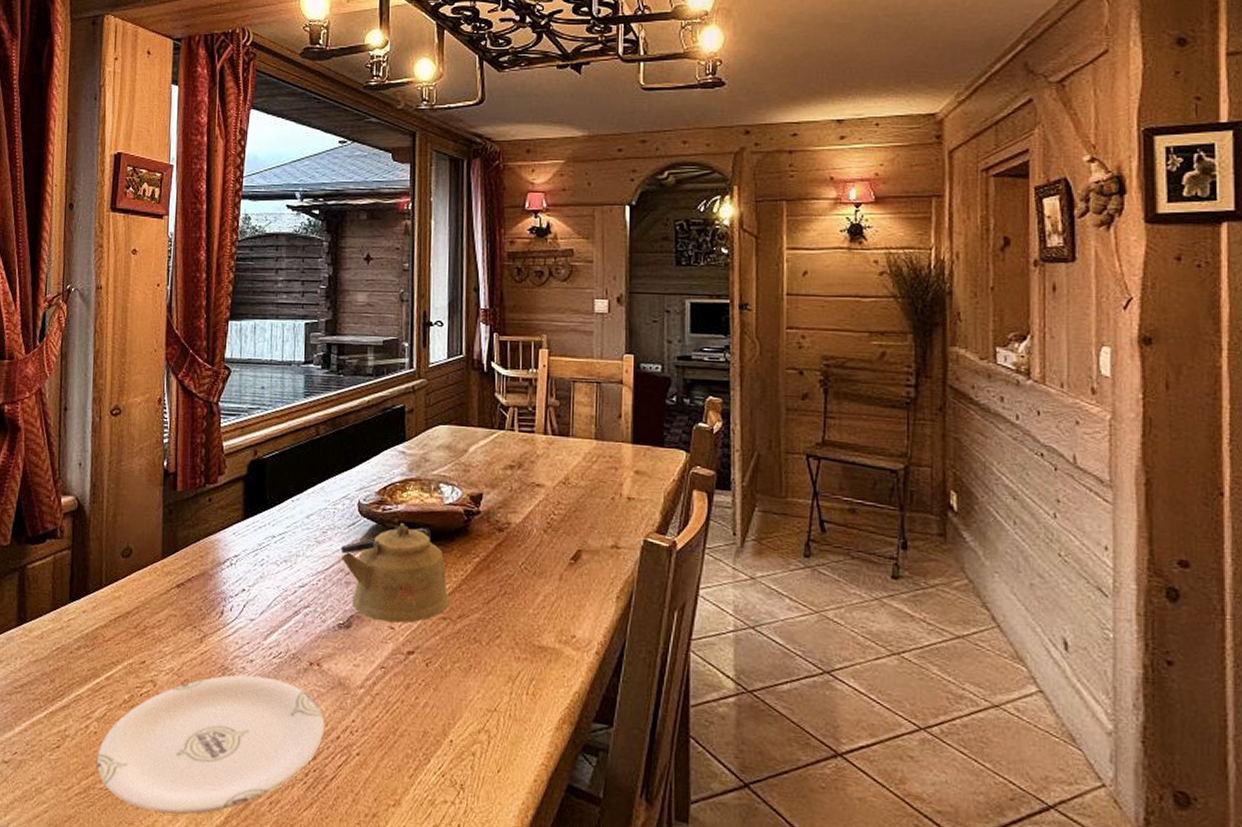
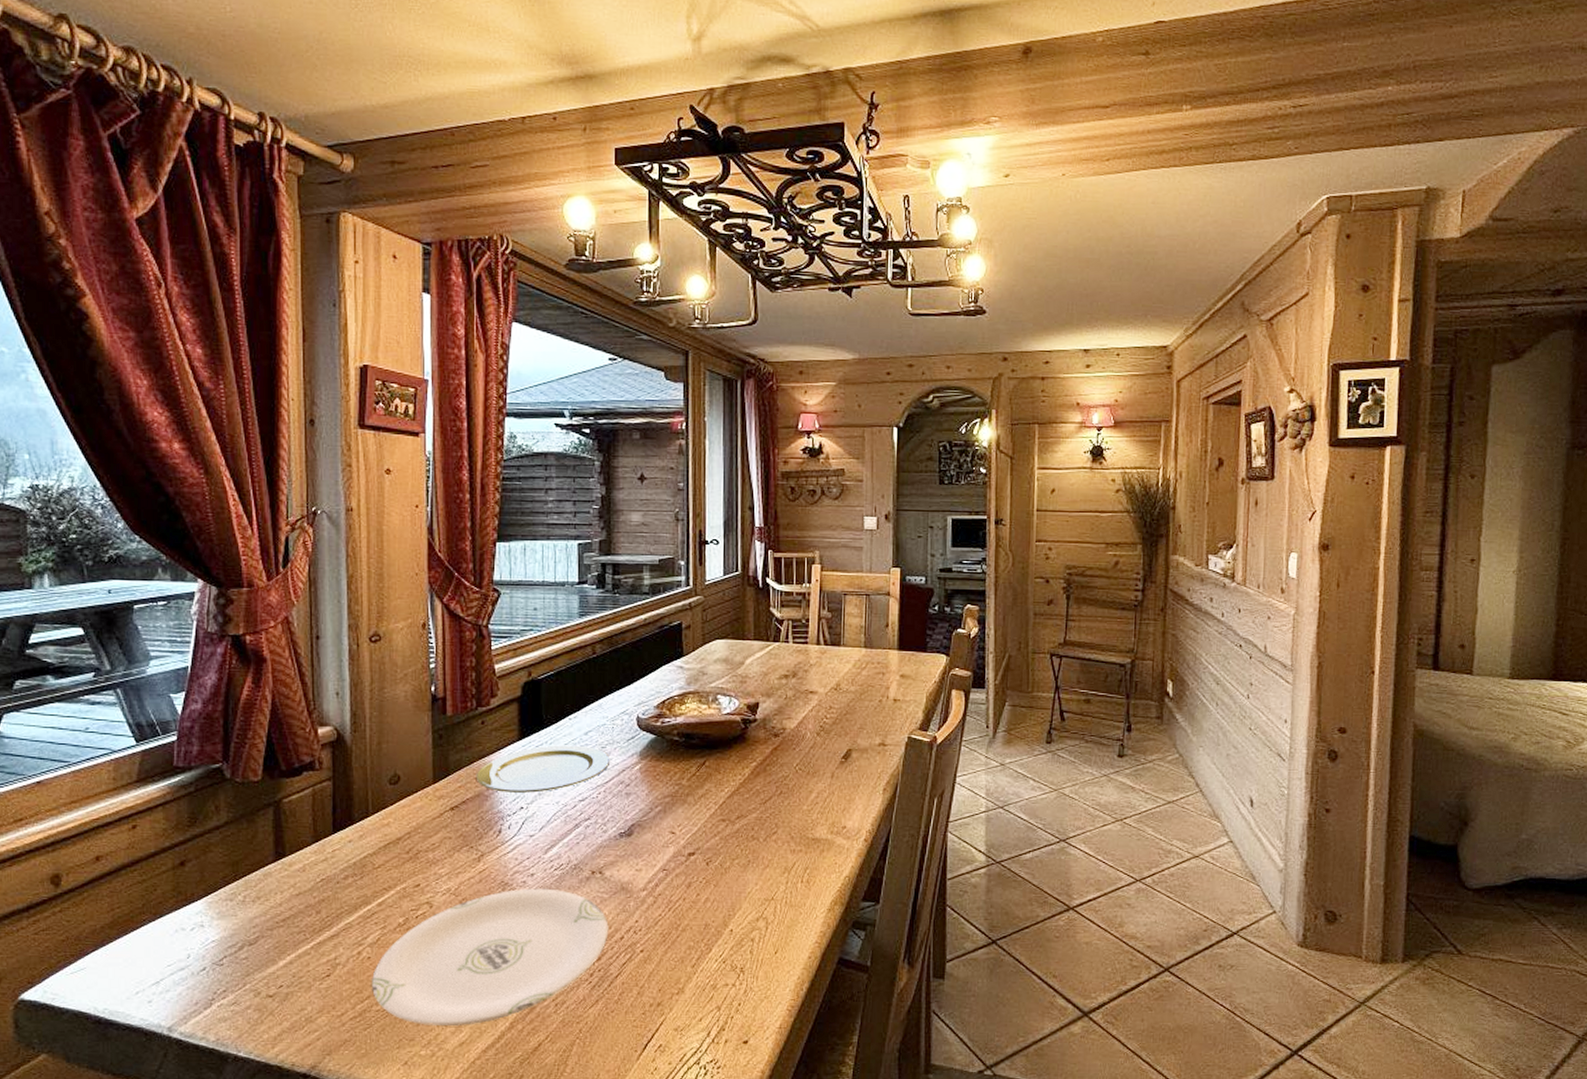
plate: none [201,527,331,575] -> present [476,745,611,793]
kettle: present [340,523,450,623] -> none [620,734,728,828]

